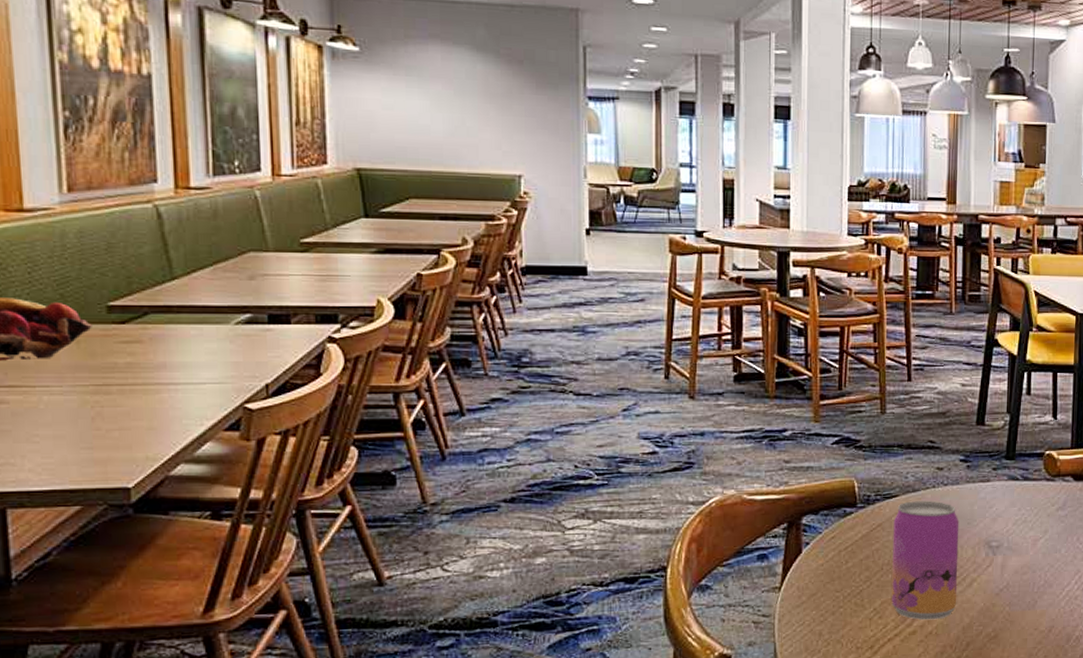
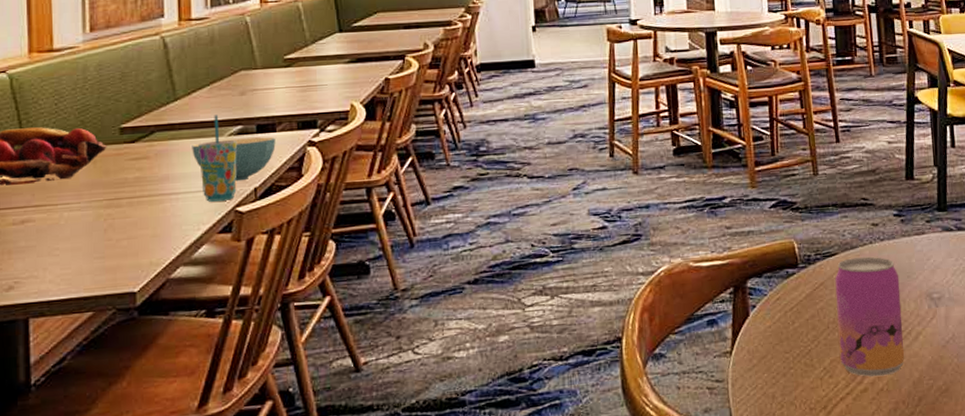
cereal bowl: none [192,328,290,376] -> present [191,137,276,182]
cup: none [200,299,246,396] -> present [198,114,237,202]

